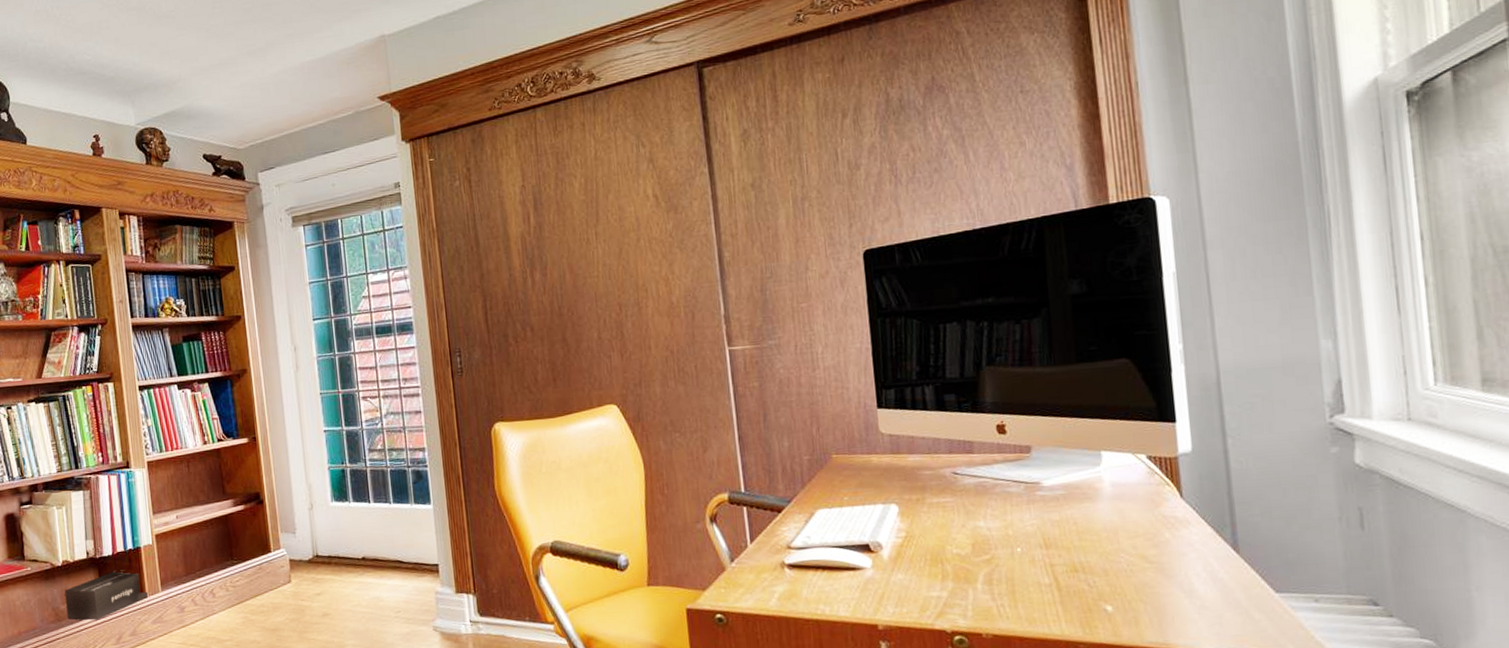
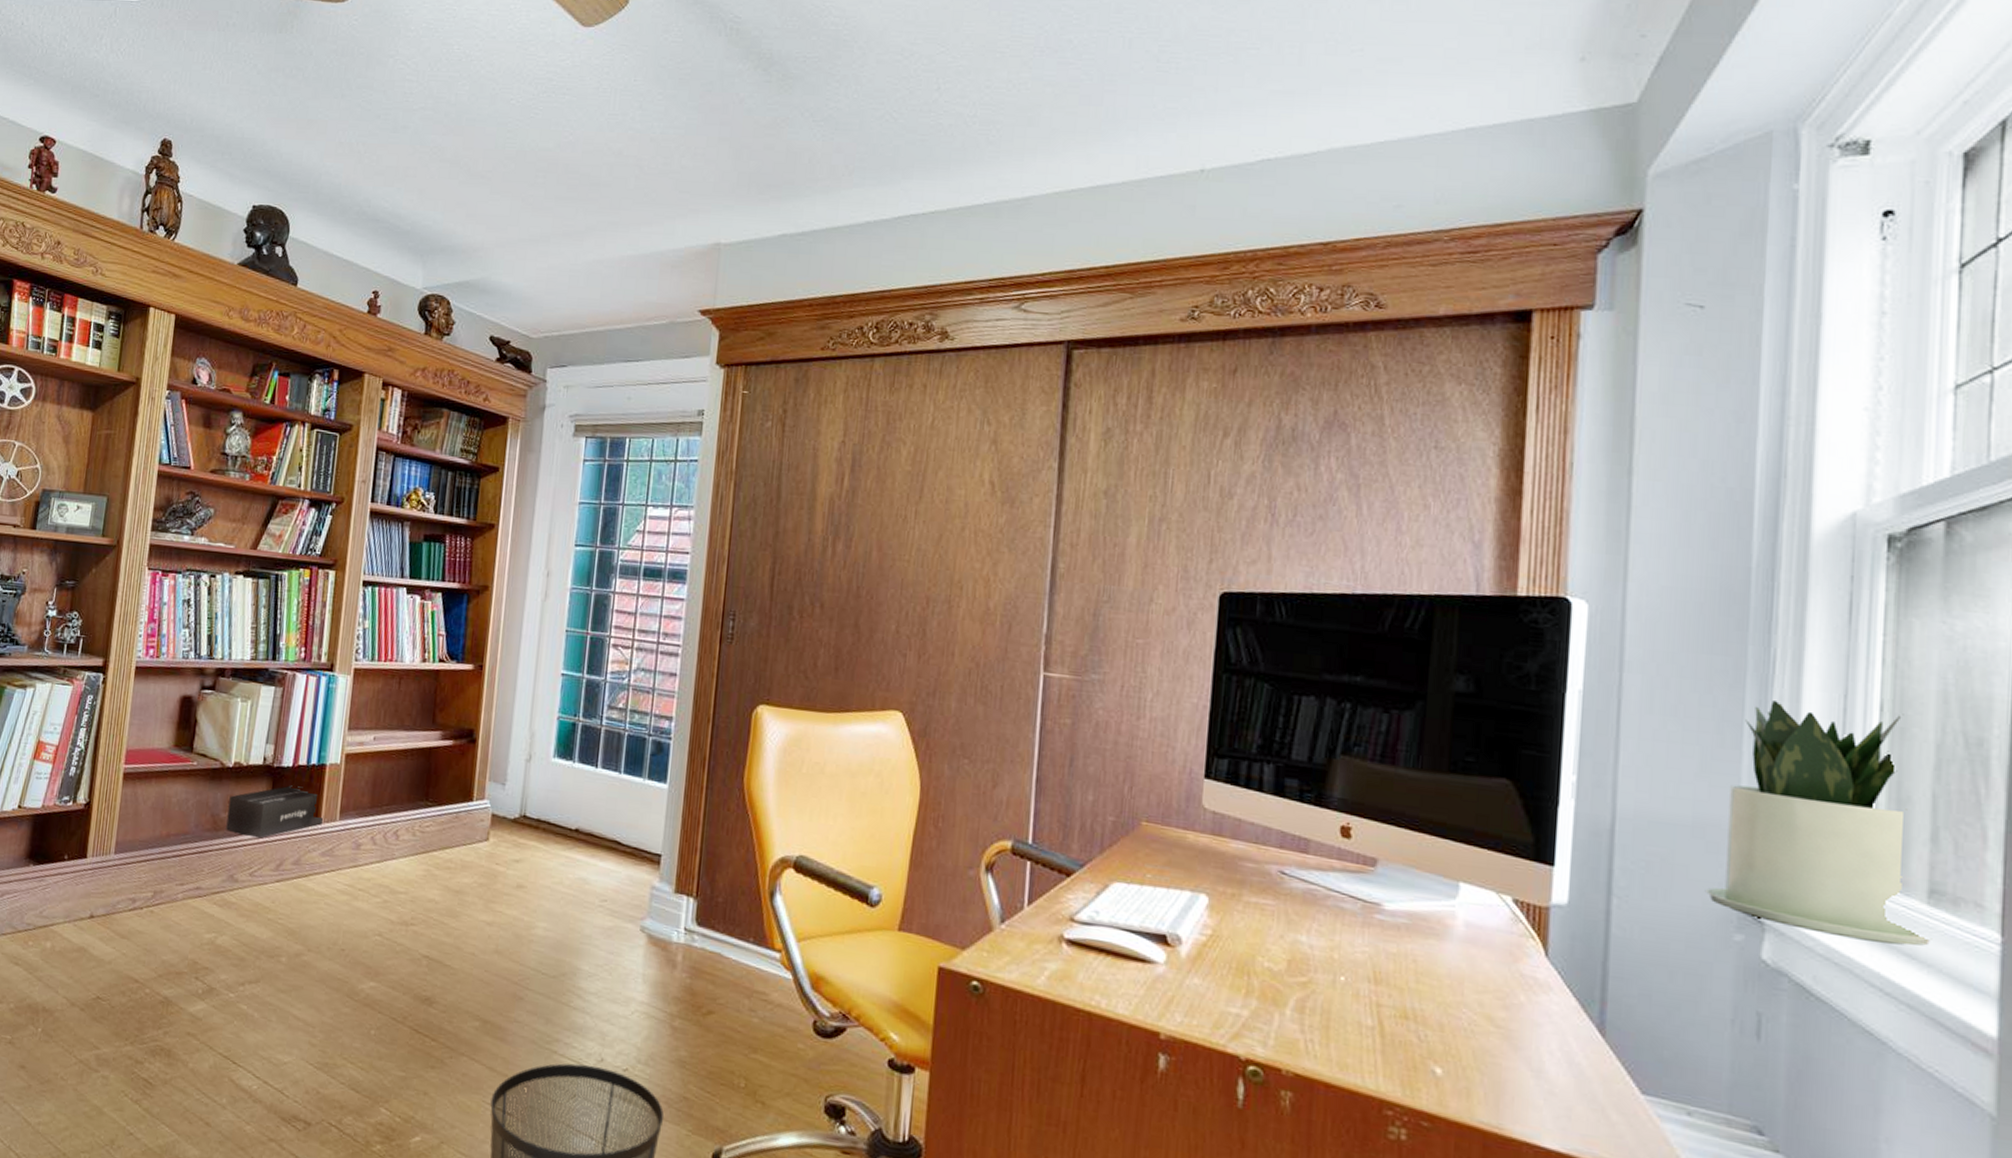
planter: none [1301,238,1490,433] -> present [1704,701,1932,946]

